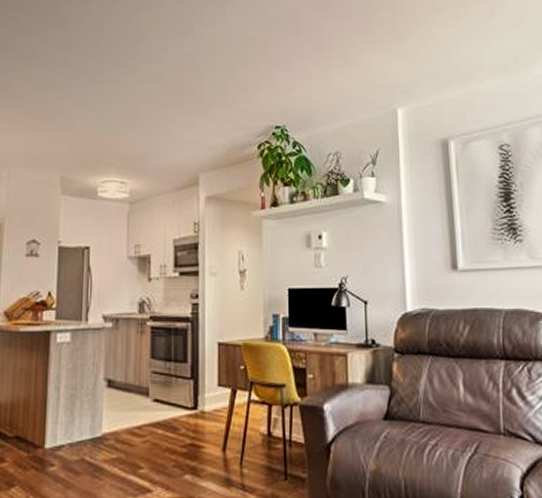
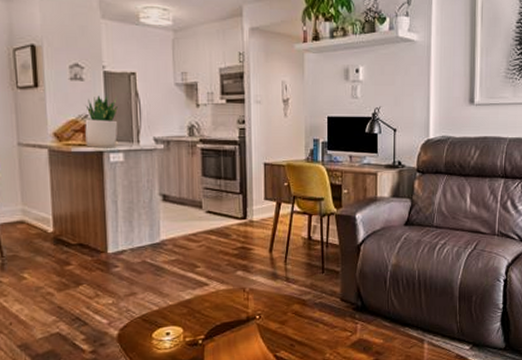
planter: none [34,271,71,328] -> present [85,95,118,149]

